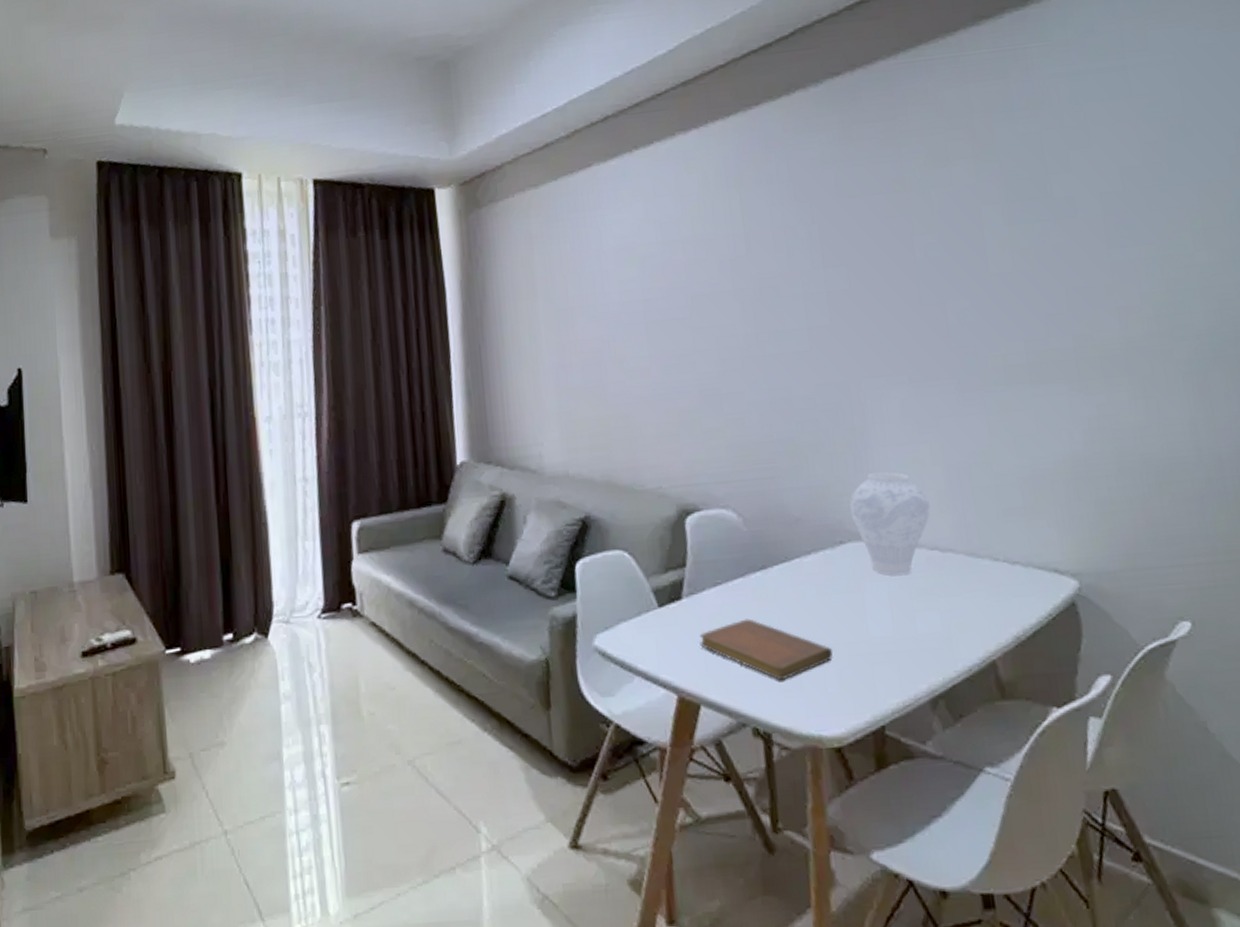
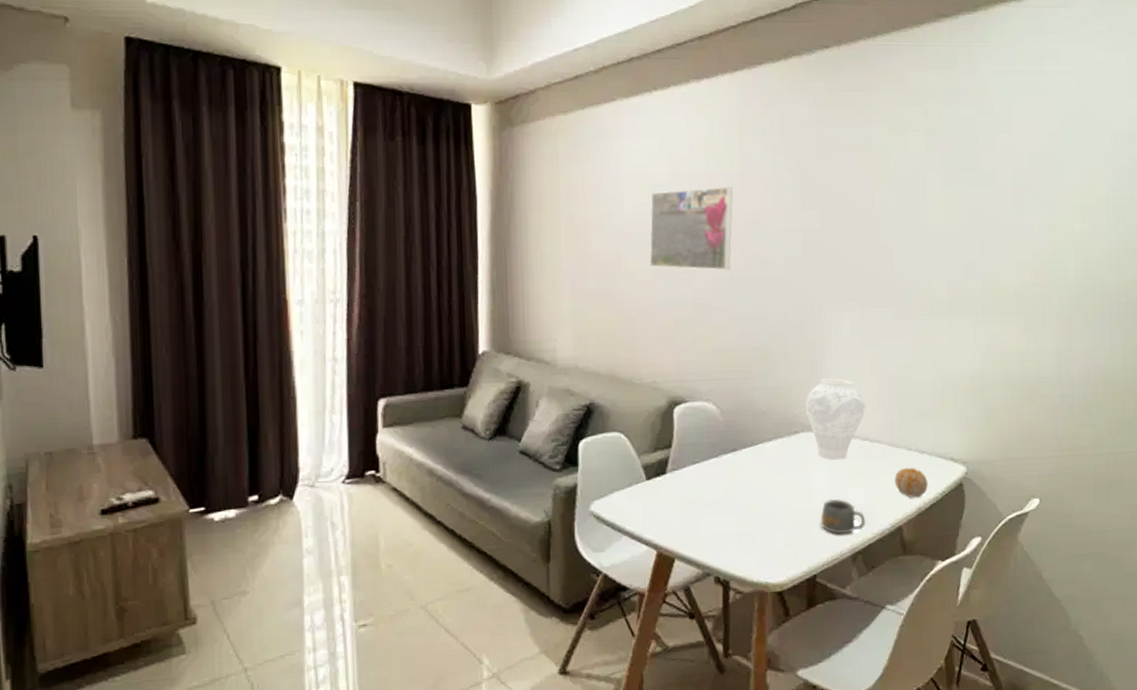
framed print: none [640,250,742,353] -> present [649,187,734,271]
notebook: present [699,618,834,681] -> none [678,490,783,540]
mug: none [883,625,946,672] -> present [820,498,866,534]
fruit: none [979,583,1028,623] -> present [895,467,929,498]

